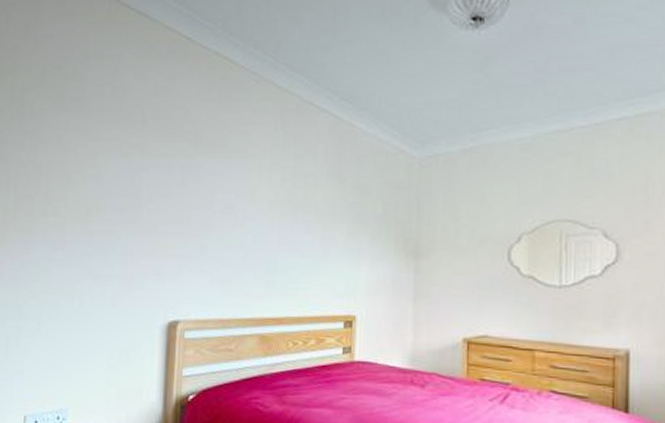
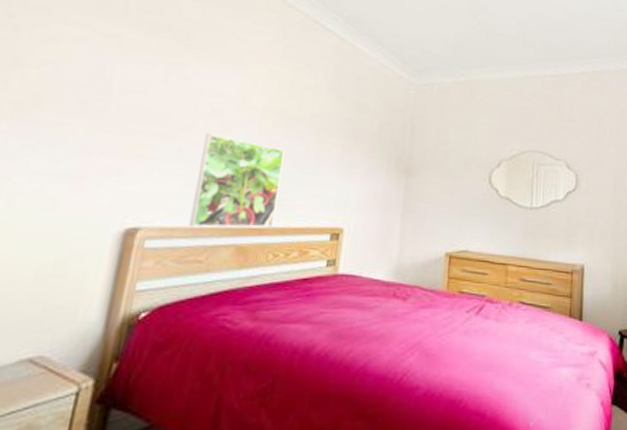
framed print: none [219,230,294,318] -> present [189,134,285,228]

